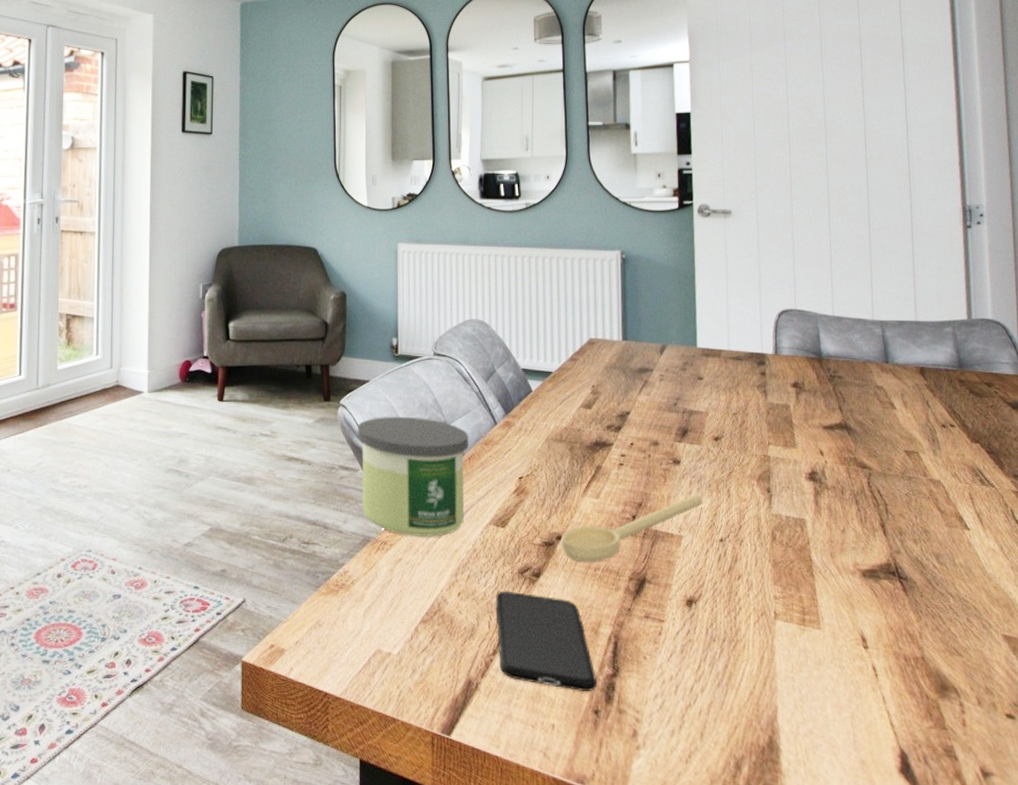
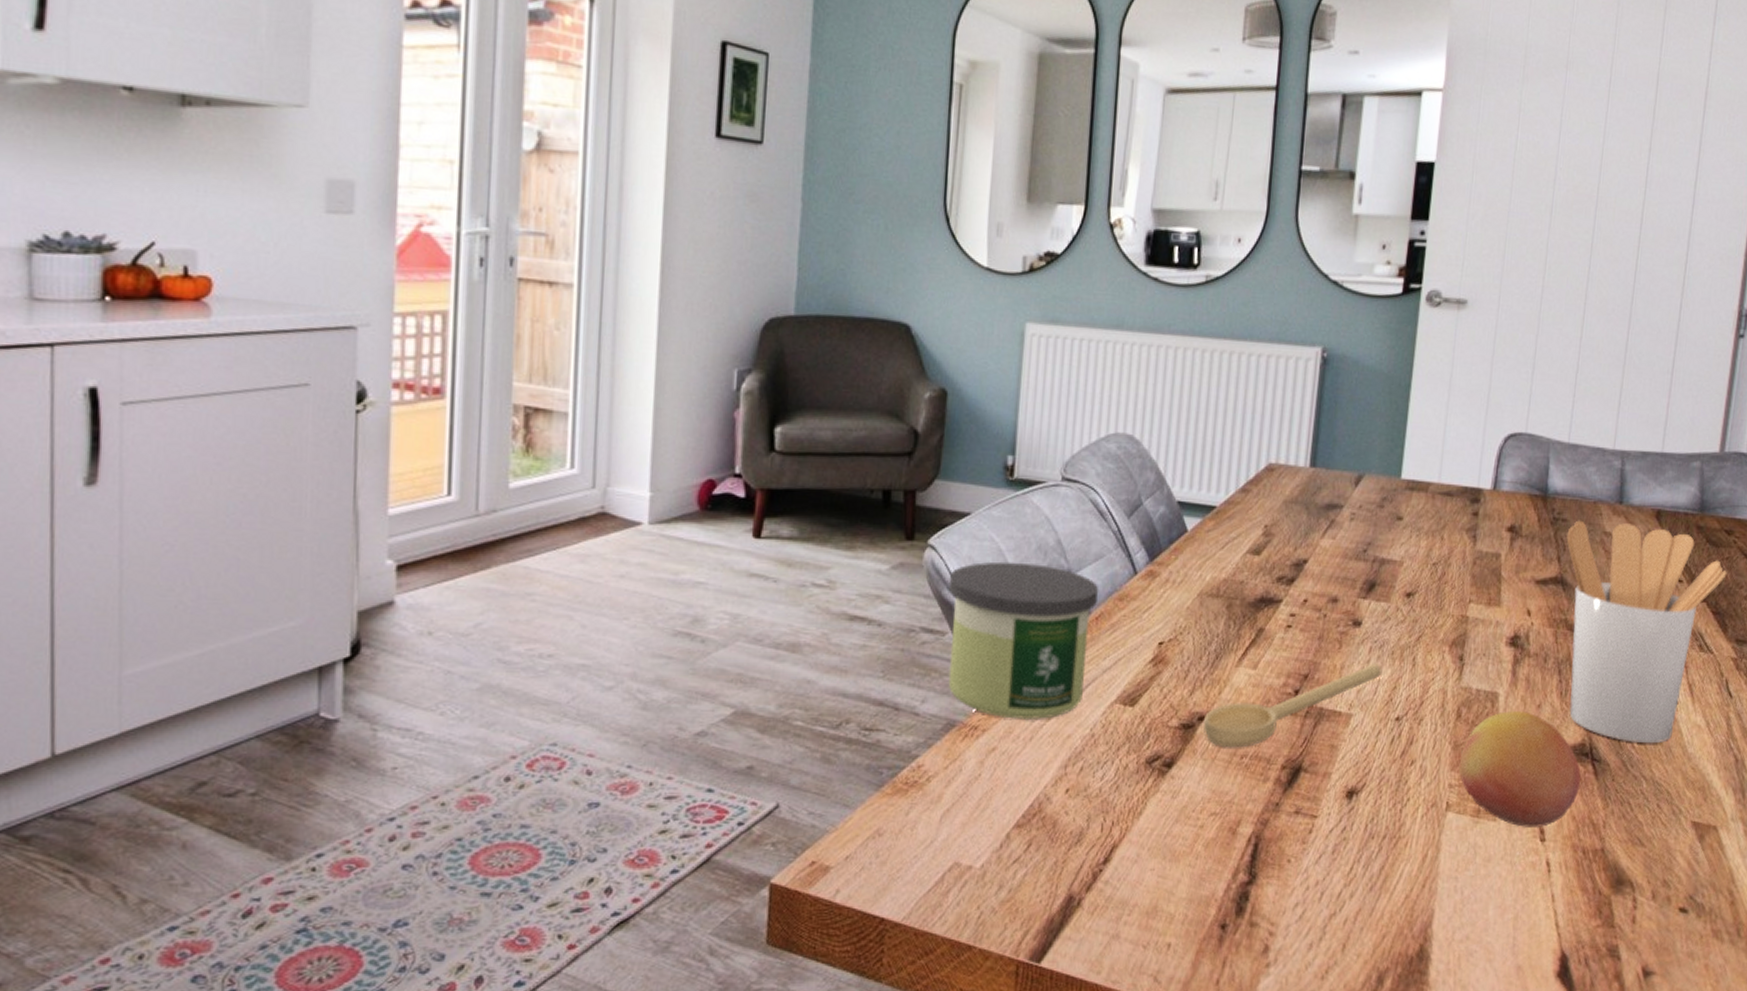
smartphone: present [495,590,598,691] -> none [1110,785,1229,903]
fruit: none [780,534,892,636] -> present [1459,710,1581,827]
utensil holder: none [844,377,994,565] -> present [1566,520,1727,744]

